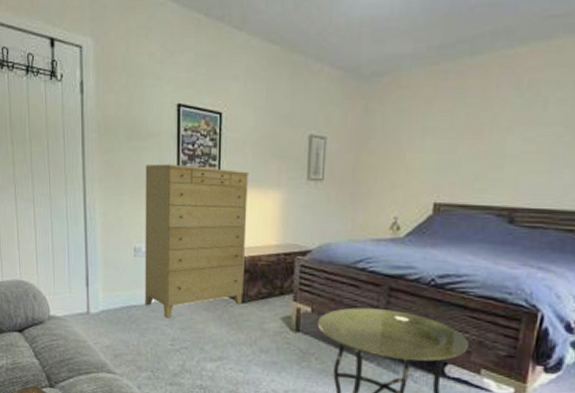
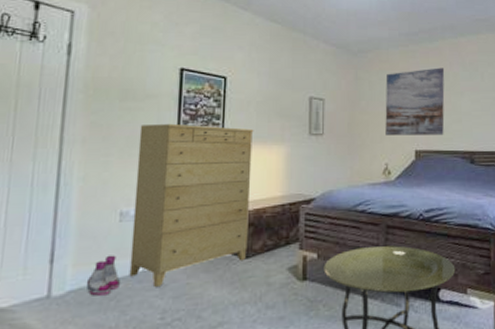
boots: none [114,285,138,318] -> present [87,255,120,296]
wall art: none [397,93,488,185] -> present [385,68,445,136]

